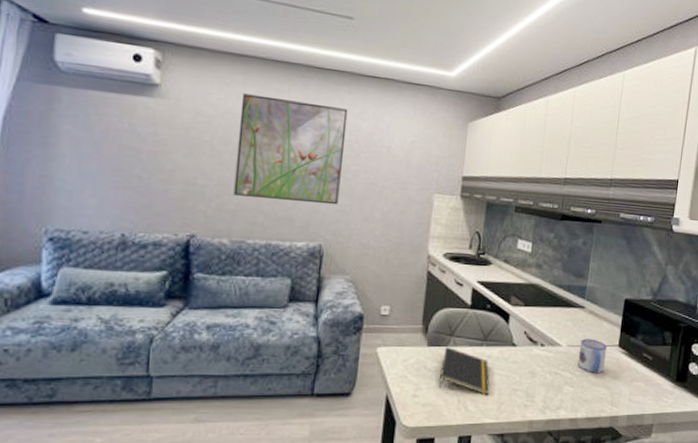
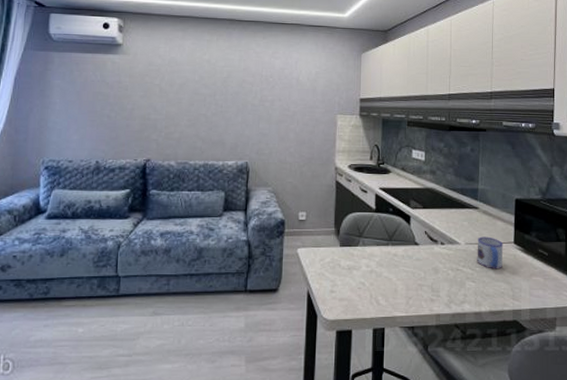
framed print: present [233,93,348,205] -> none [178,45,264,129]
notepad: present [439,347,490,395] -> none [353,247,398,290]

